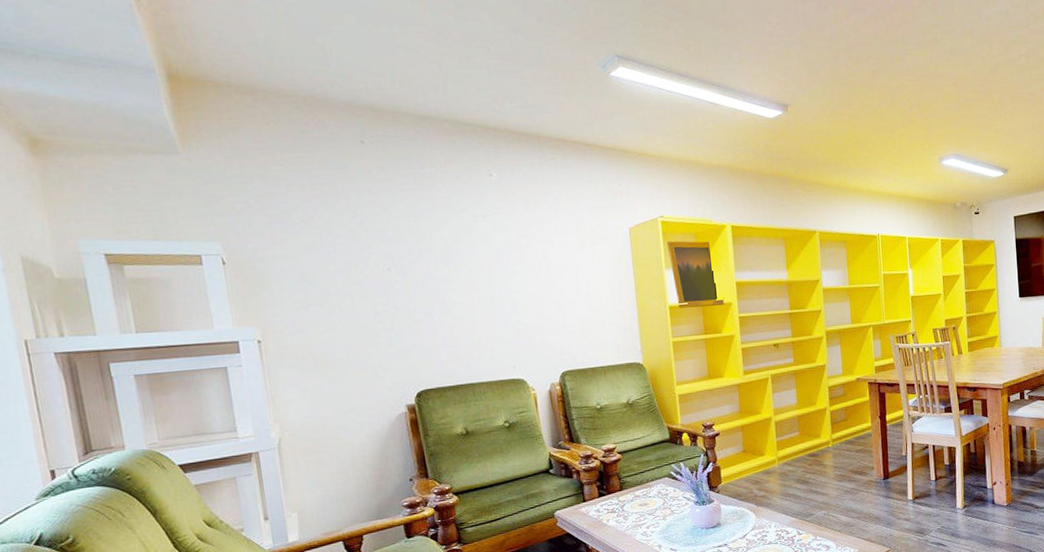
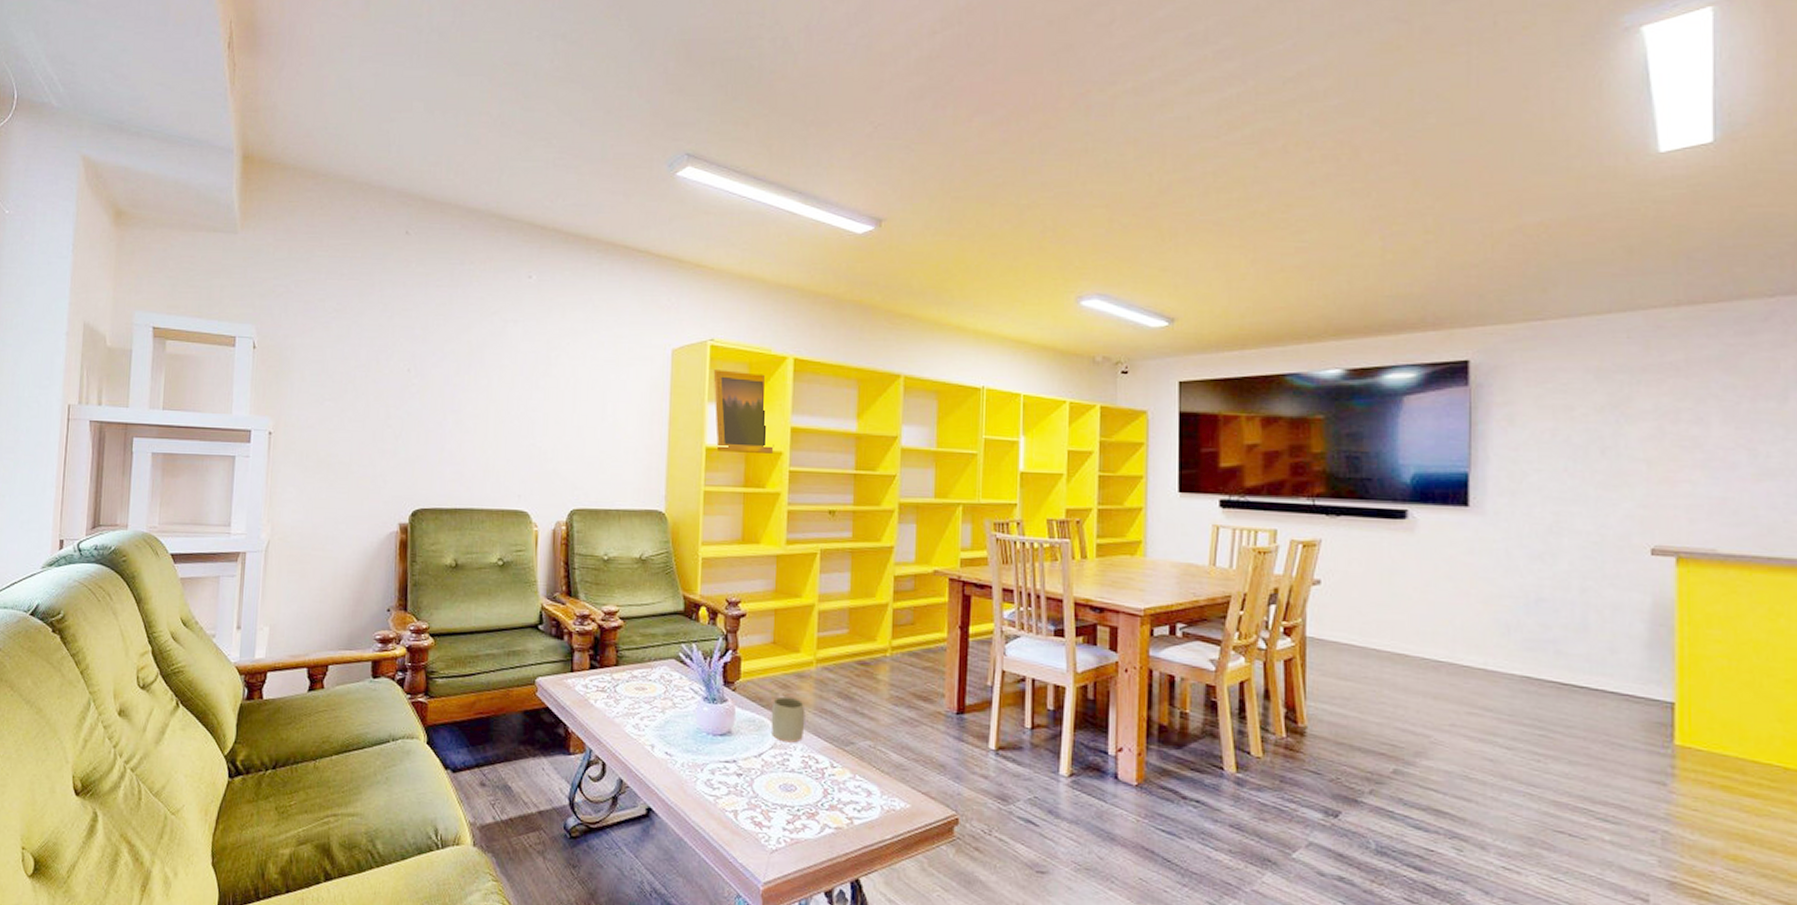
mug: none [748,489,776,524] -> present [771,696,806,743]

